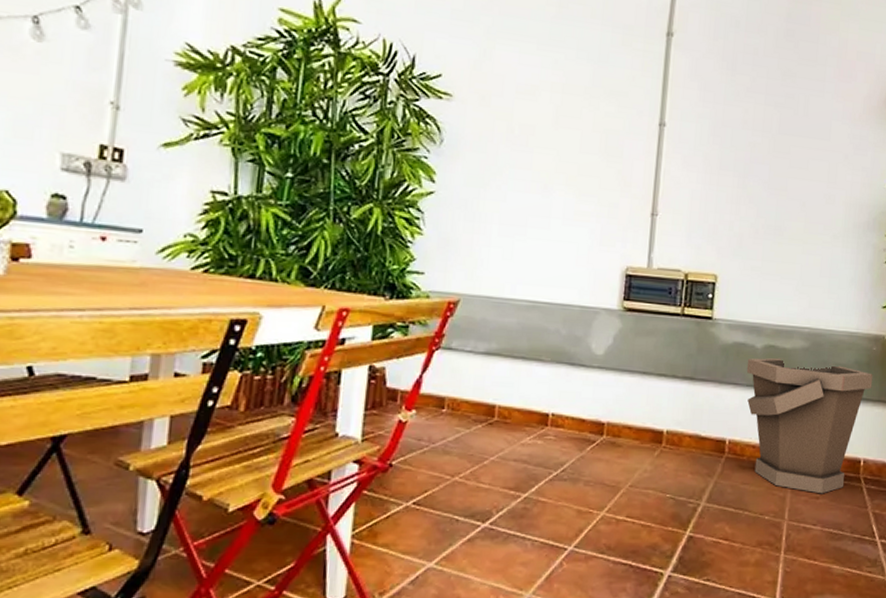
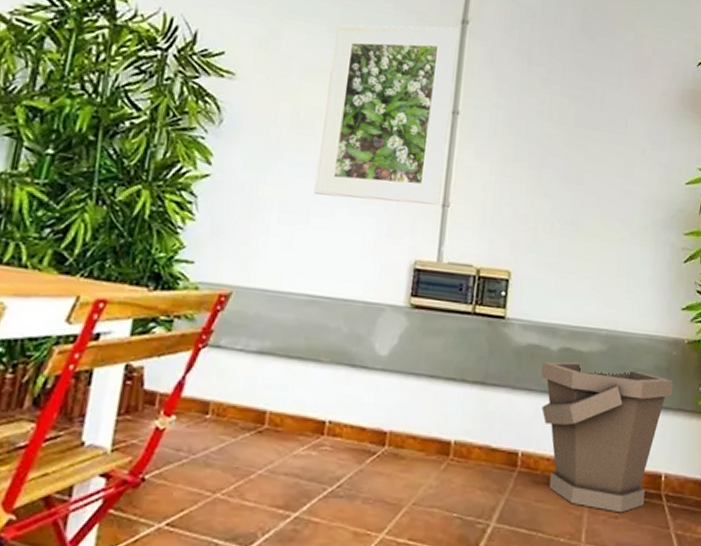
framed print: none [530,40,664,214] -> present [314,24,459,205]

